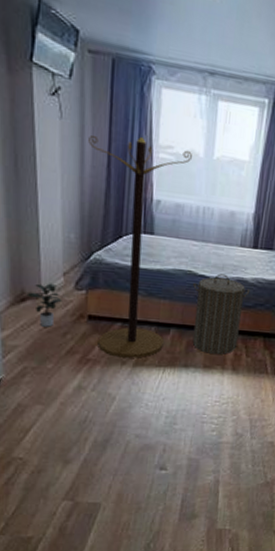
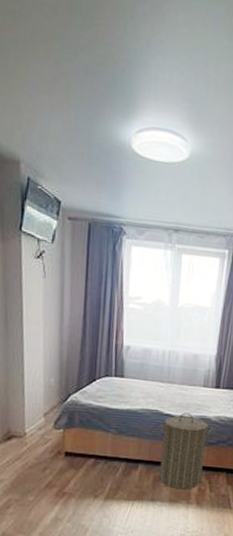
potted plant: present [26,283,62,327] -> none [12,423,43,463]
coat rack: present [88,136,192,358] -> none [67,289,159,492]

